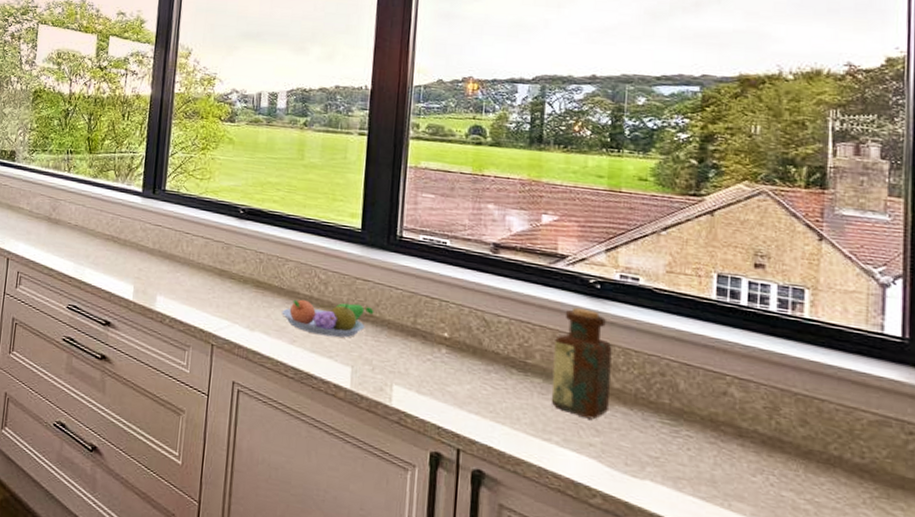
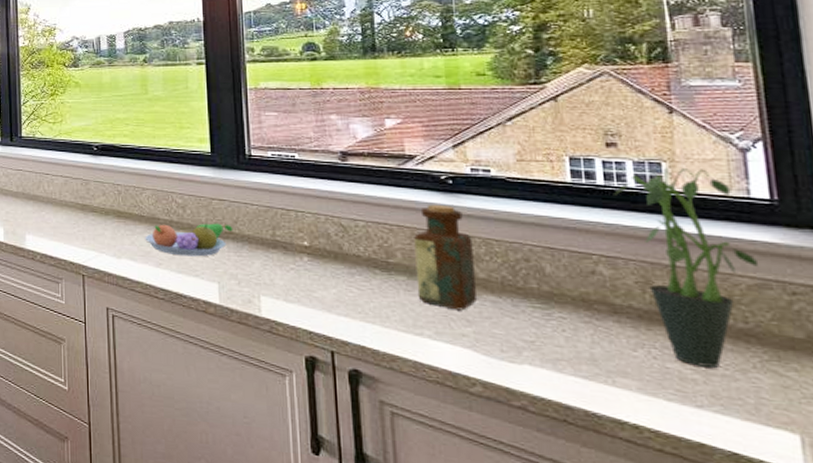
potted plant: none [755,294,883,500] -> present [614,167,759,368]

